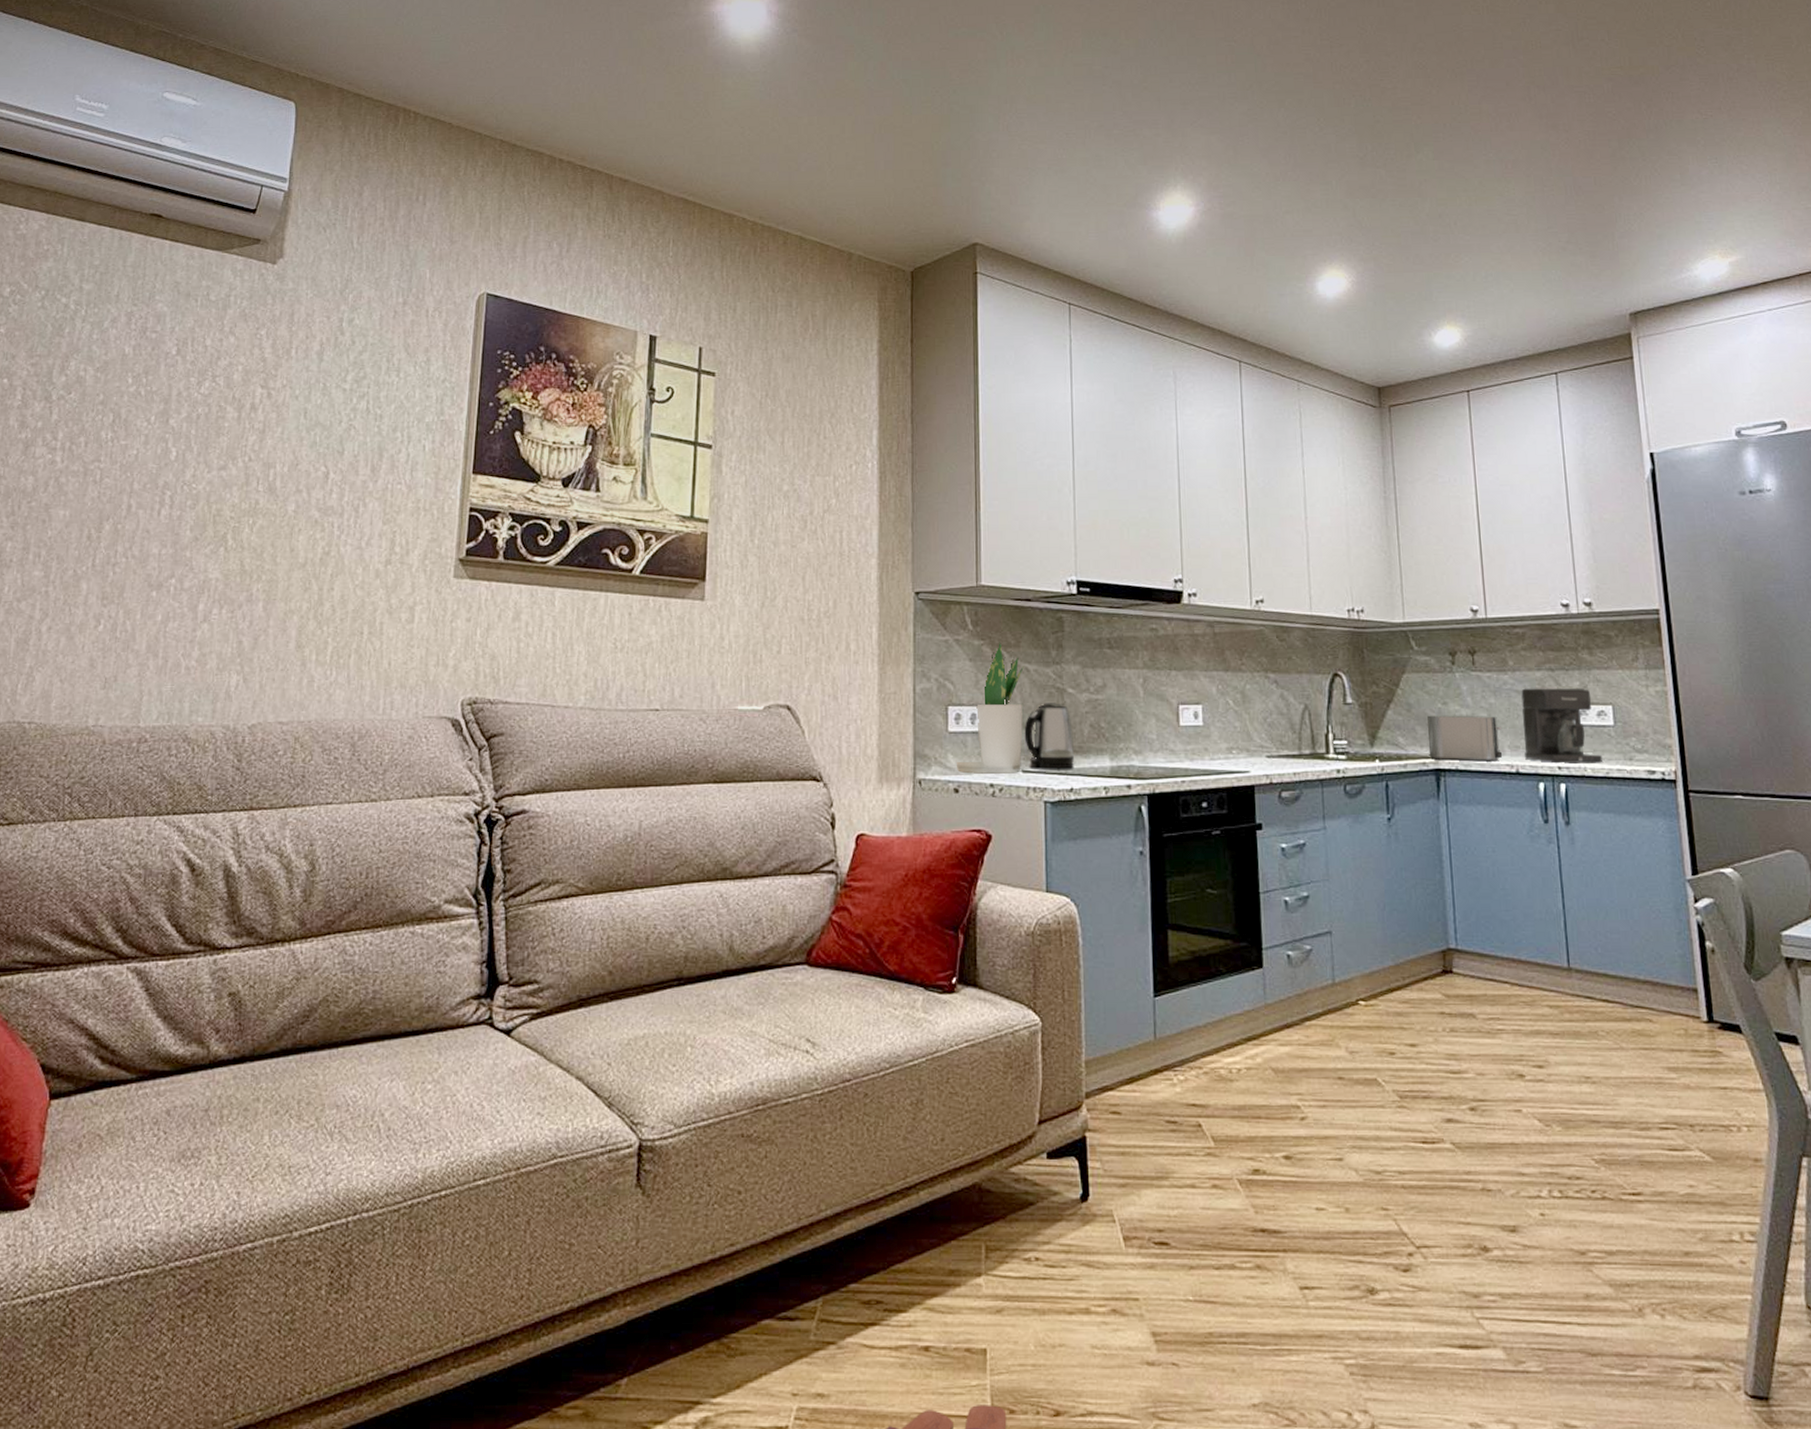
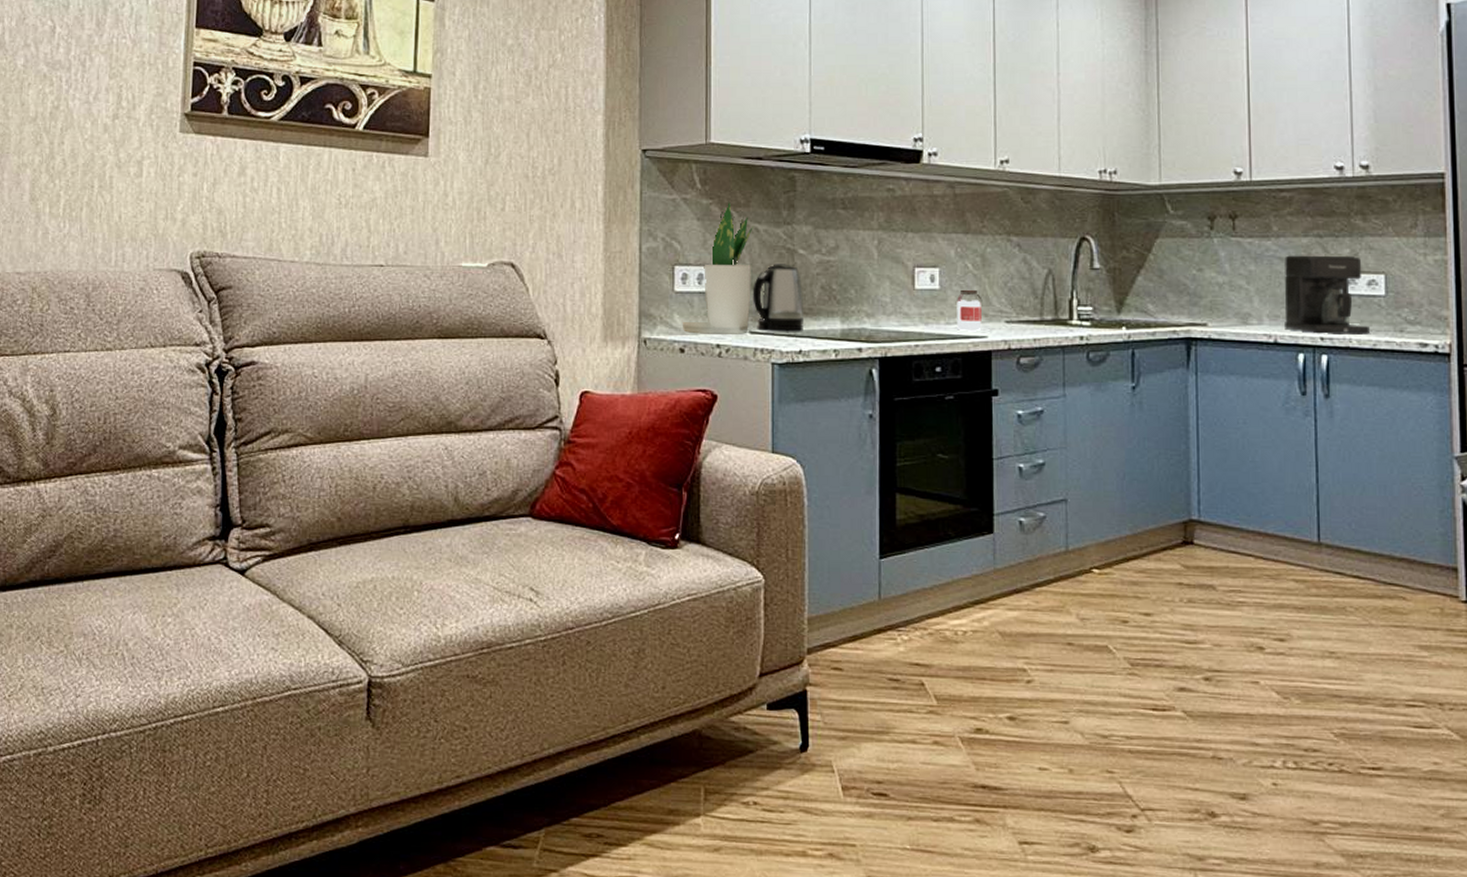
jar: none [1220,725,1244,766] -> present [957,289,983,331]
toaster: present [1427,715,1503,763] -> none [1179,282,1261,332]

